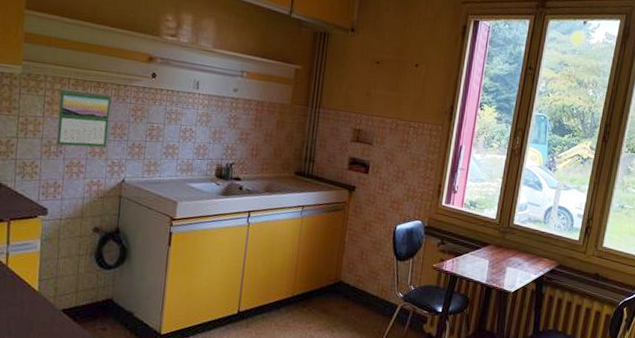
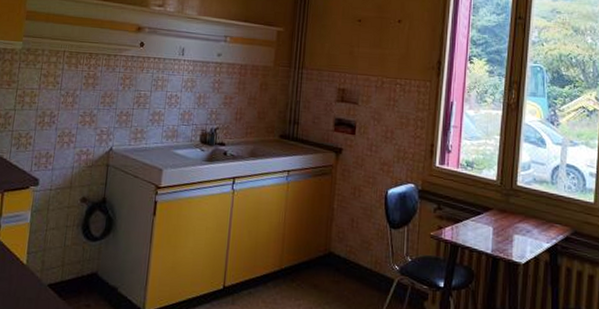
calendar: present [57,88,111,148] -> none [50,61,102,117]

